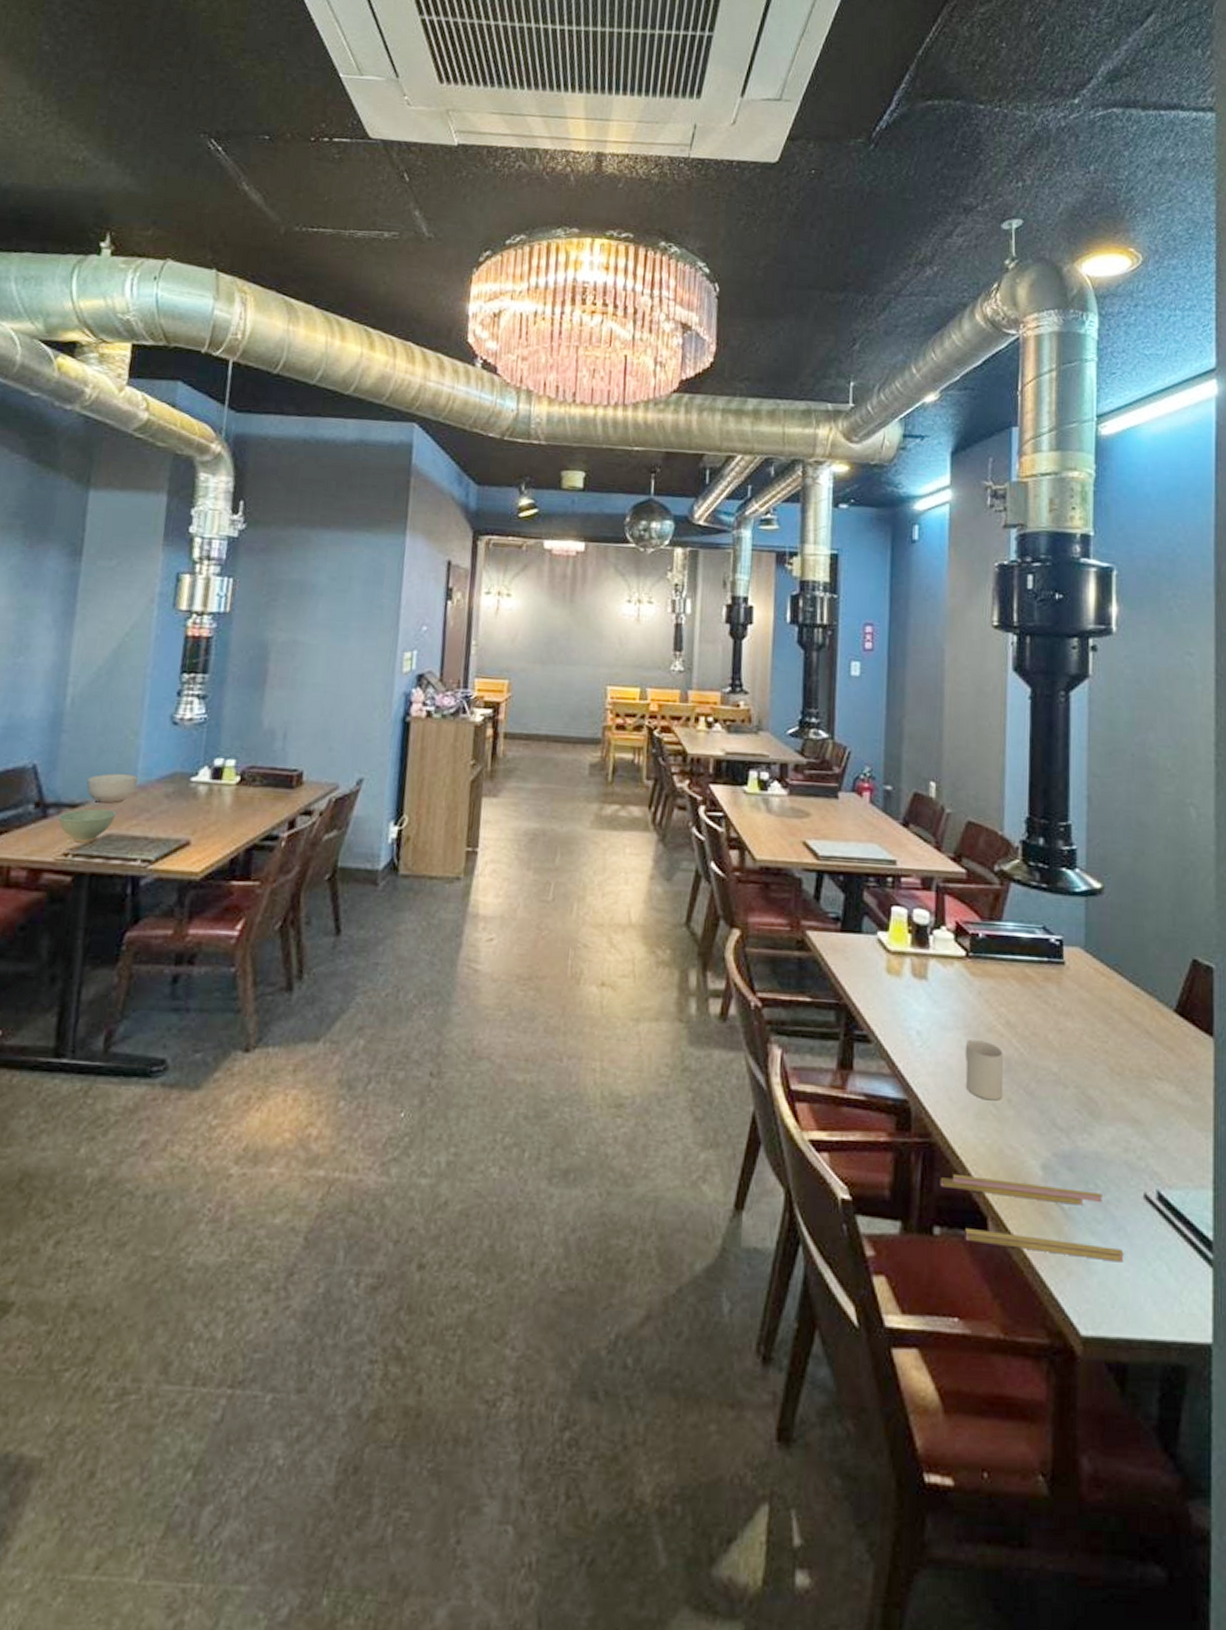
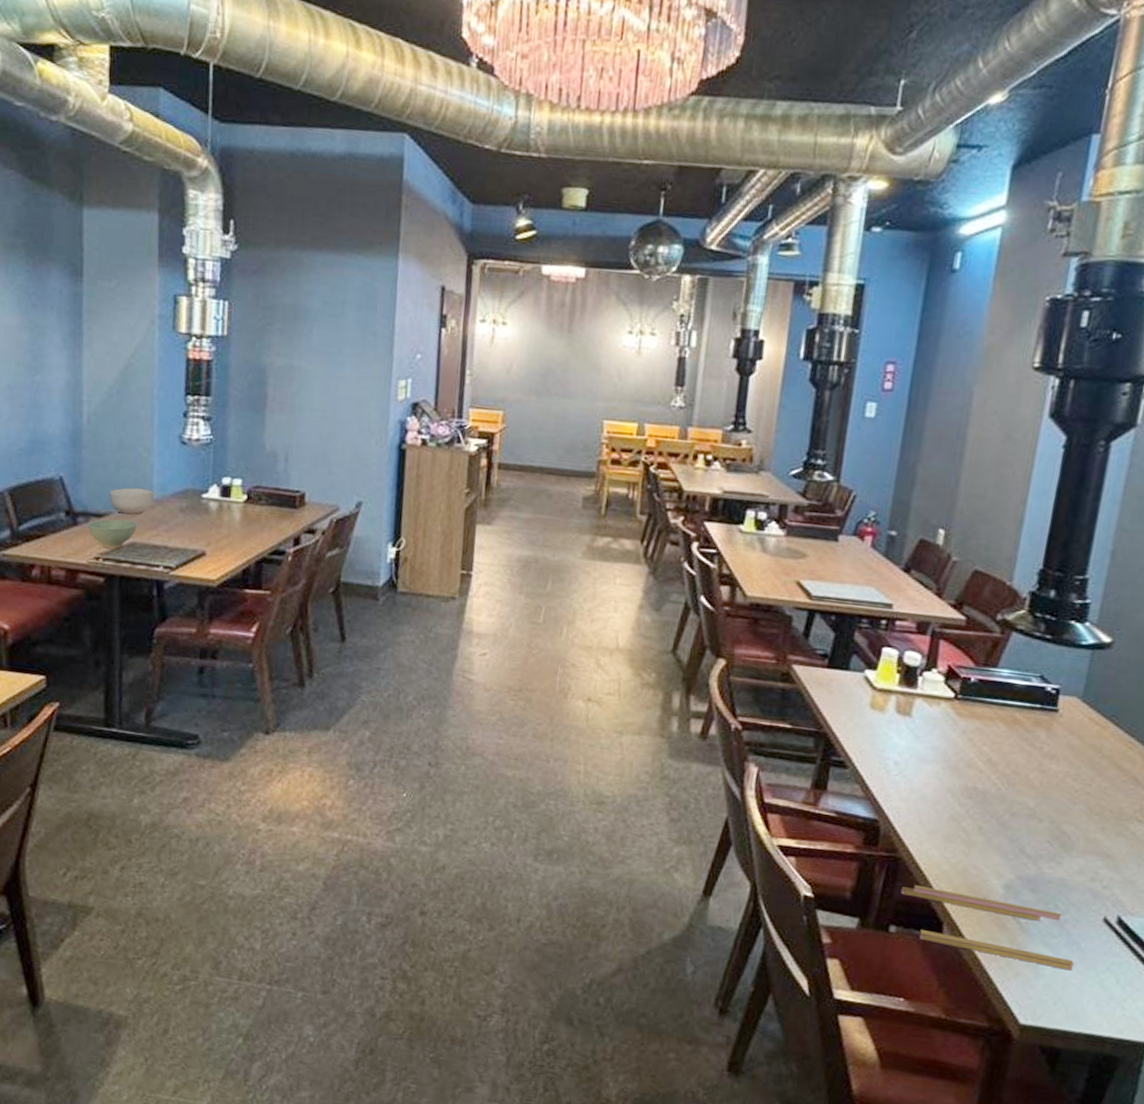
cup: present [965,1040,1004,1101] -> none [937,773,980,828]

